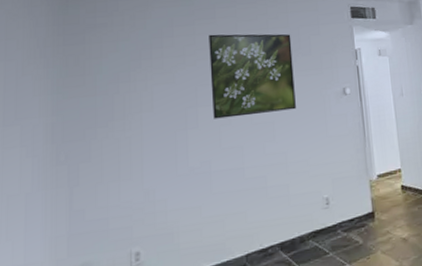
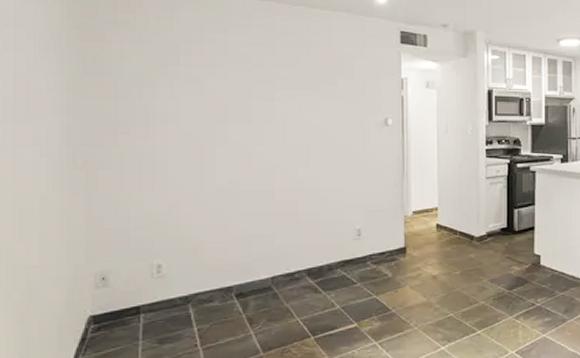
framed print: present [209,34,296,119] -> none [243,45,333,137]

